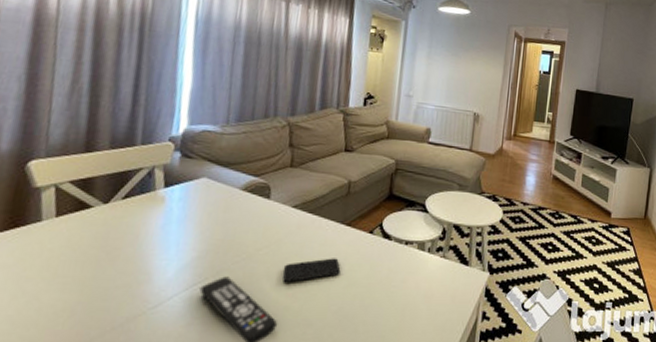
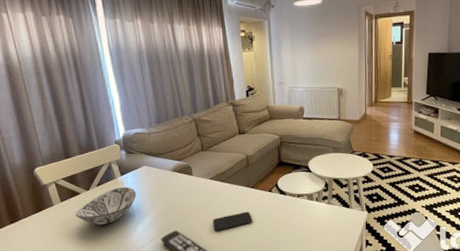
decorative bowl: none [73,203,181,260] -> present [75,186,137,226]

